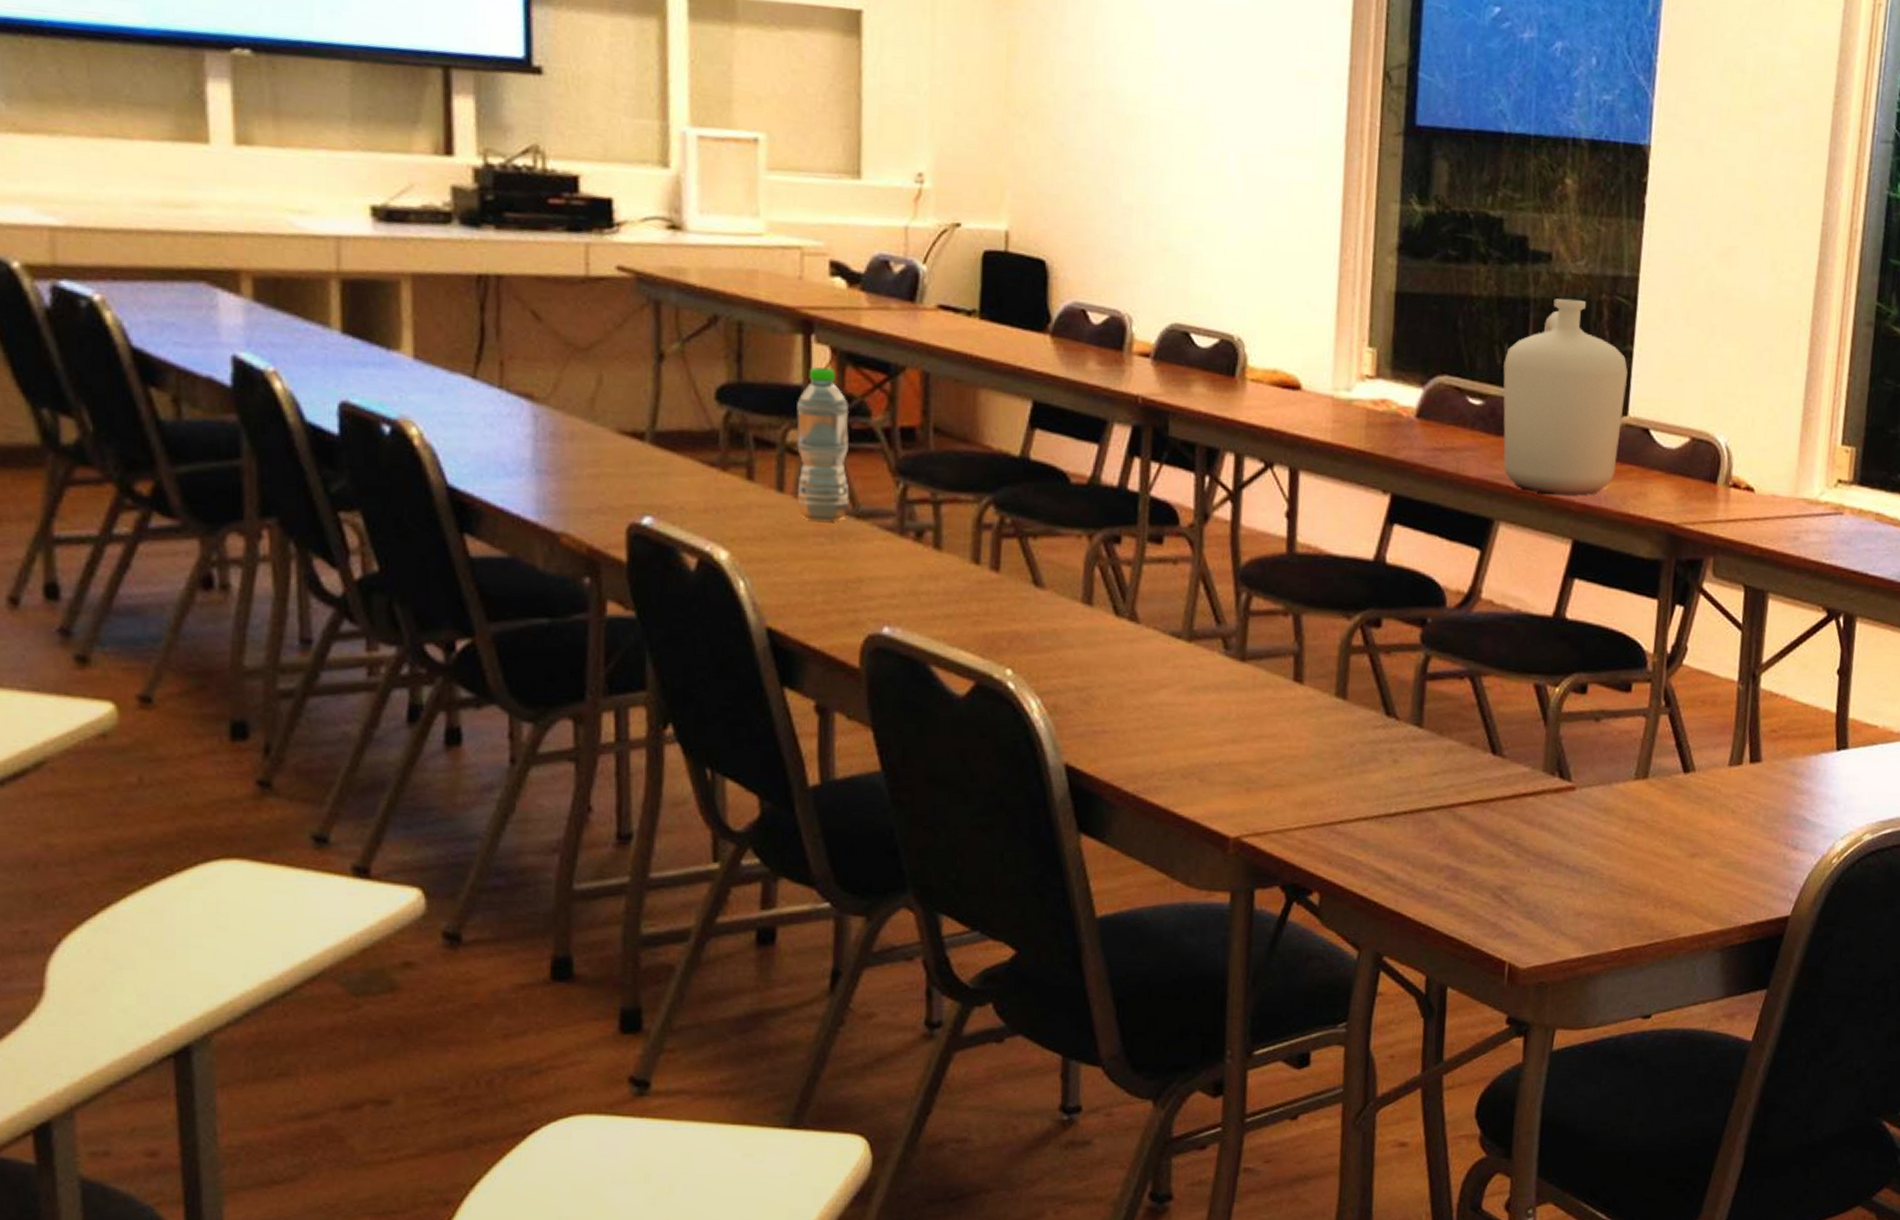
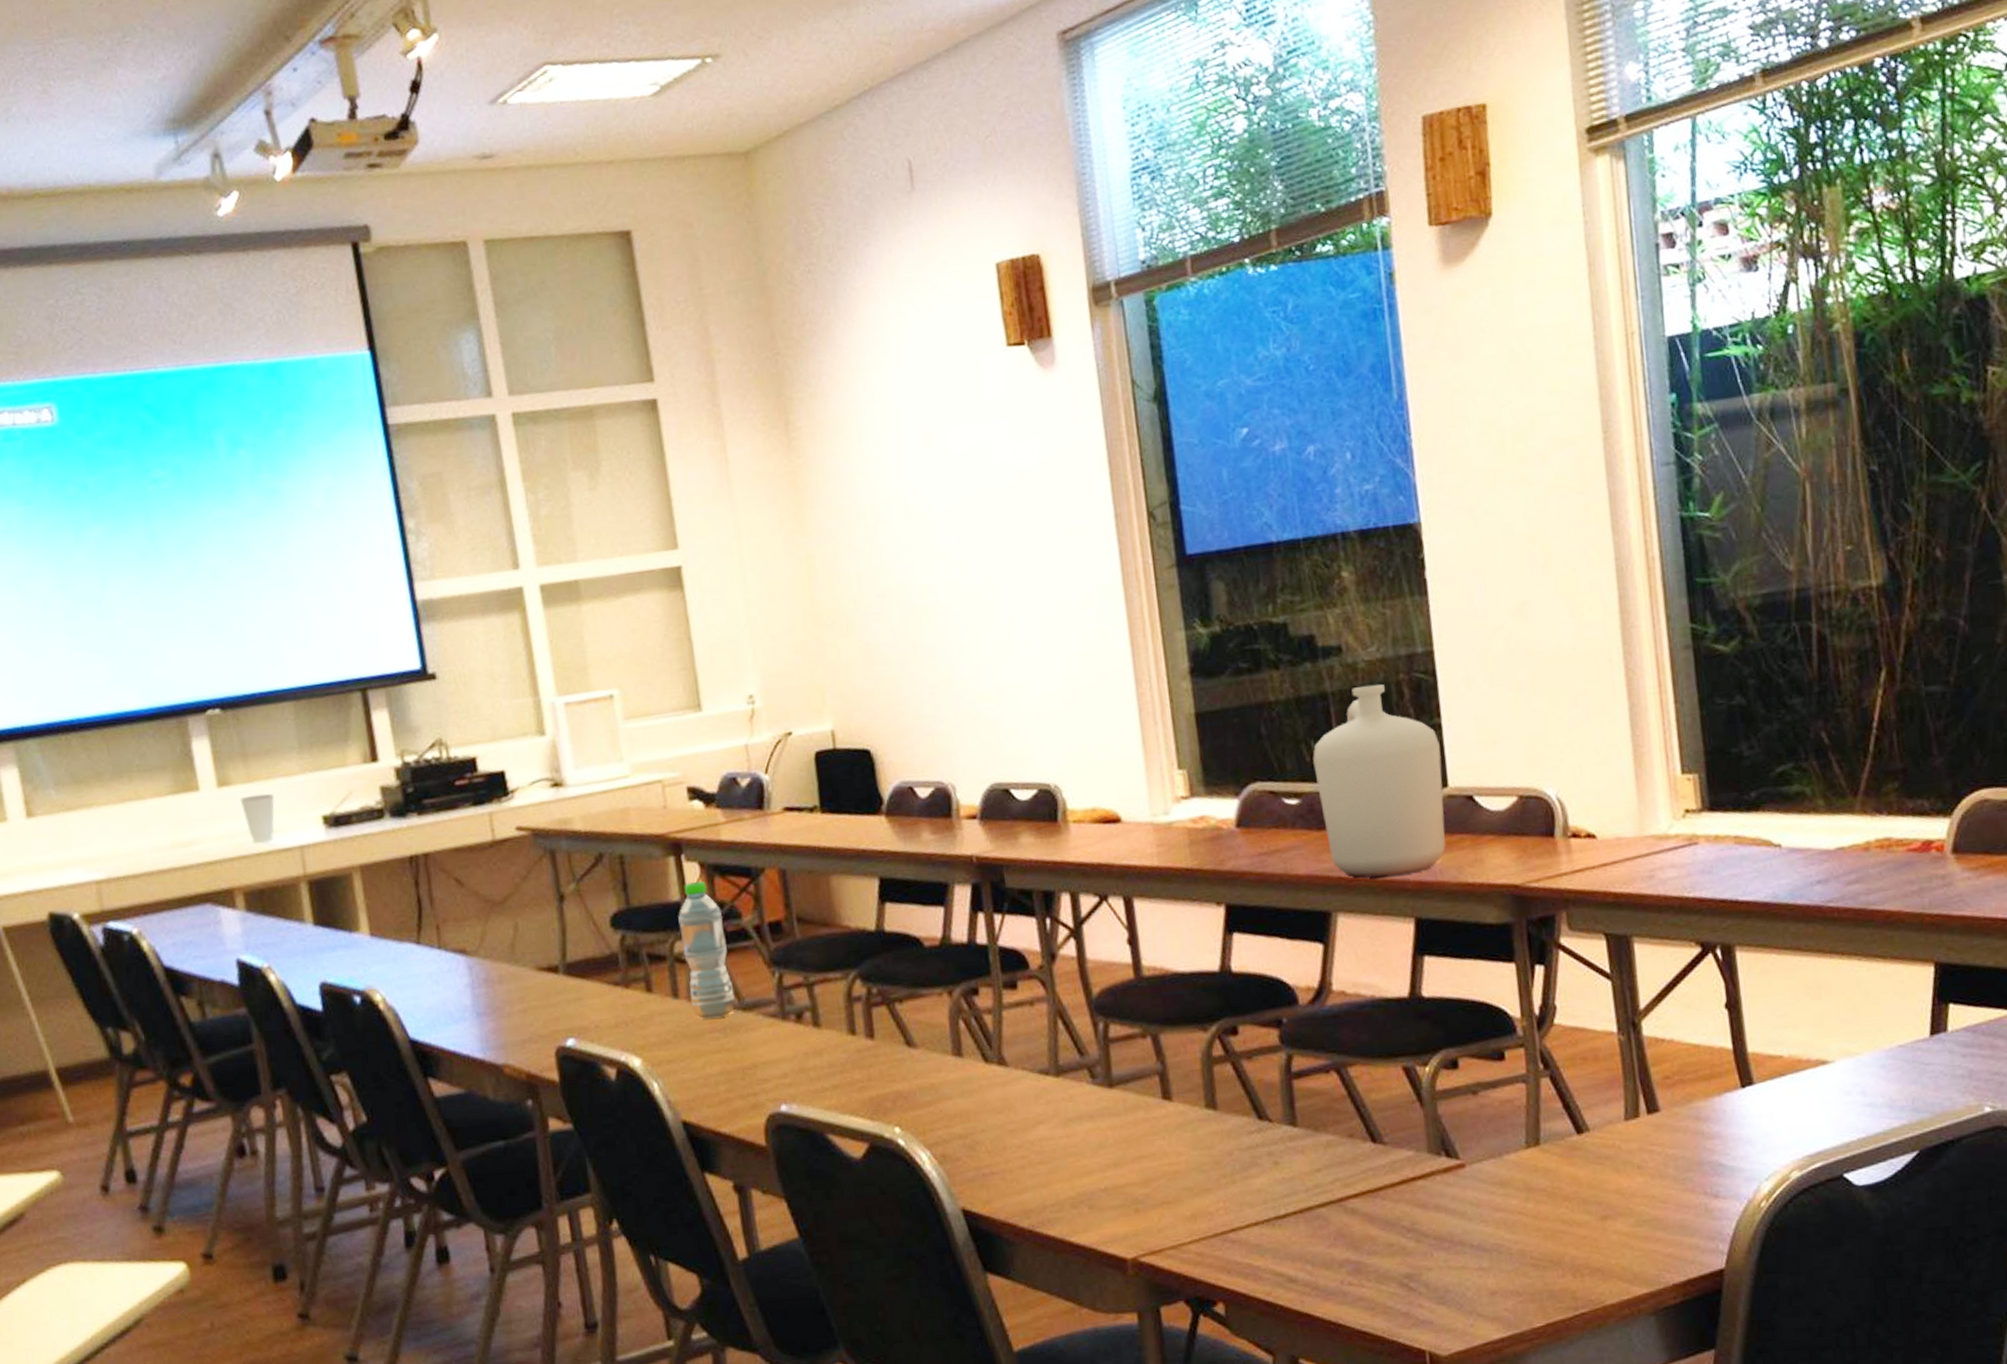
cup: none [263,163,309,225] -> present [240,793,275,844]

